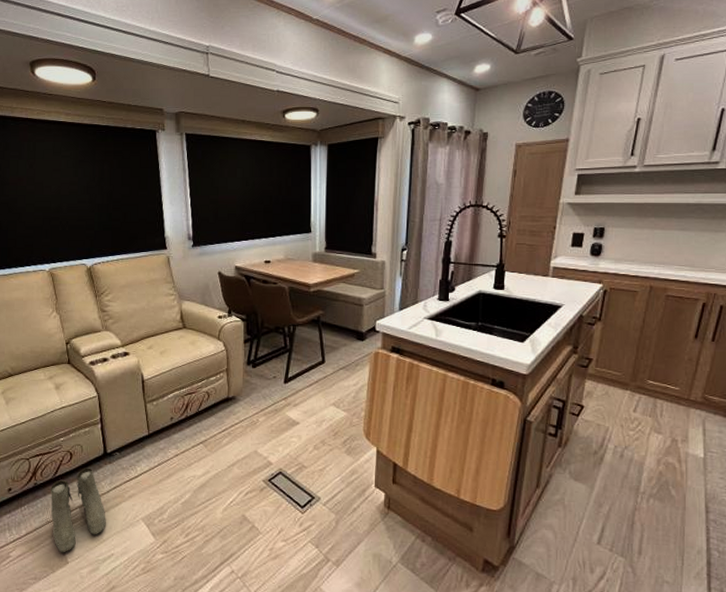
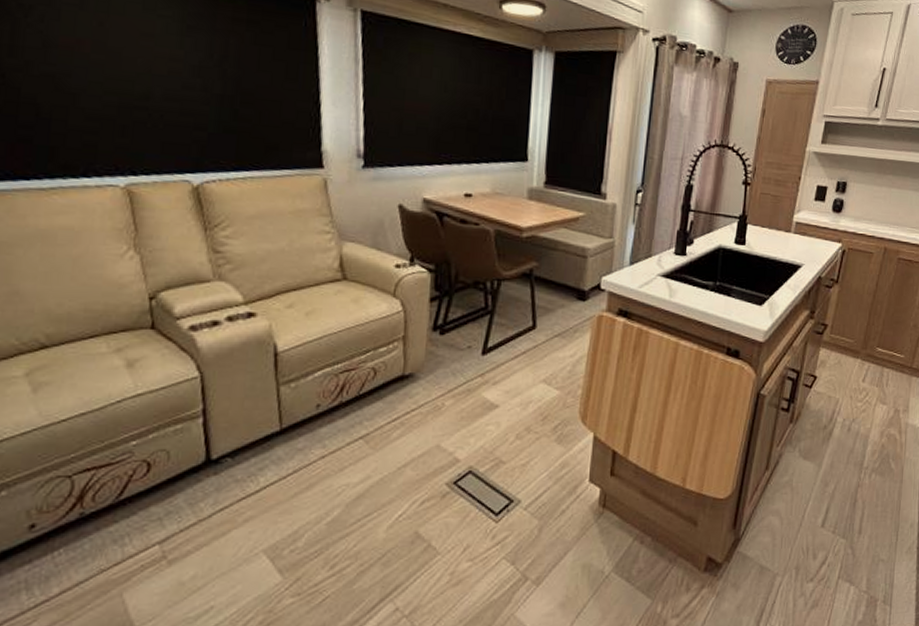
boots: present [50,467,106,553] -> none [107,483,205,615]

